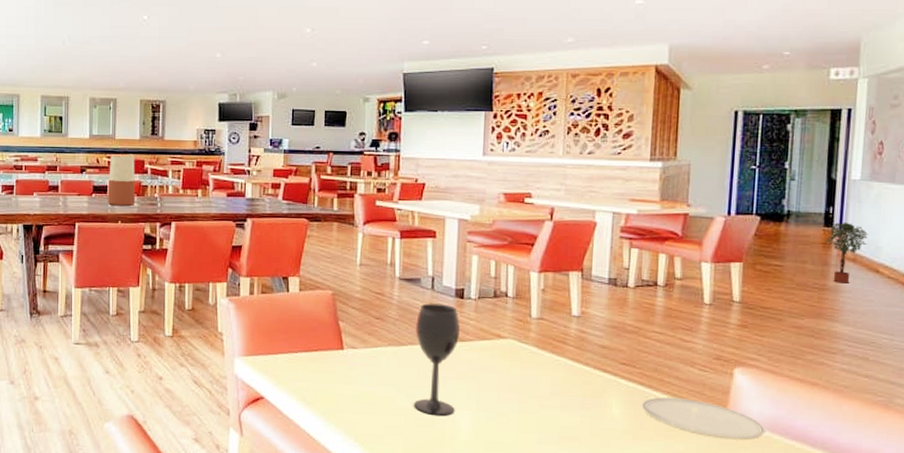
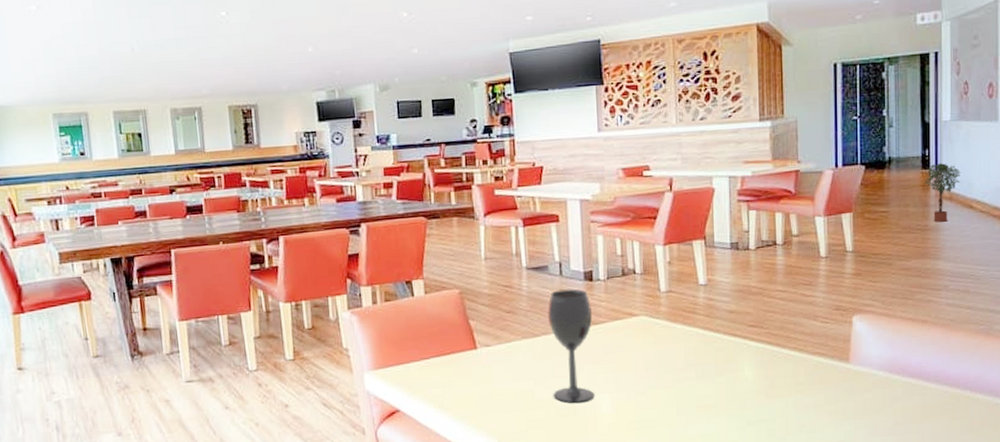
vase: present [107,156,136,207] -> none [202,169,237,226]
plate: present [642,397,766,440] -> none [772,351,885,386]

